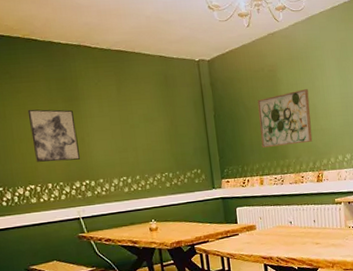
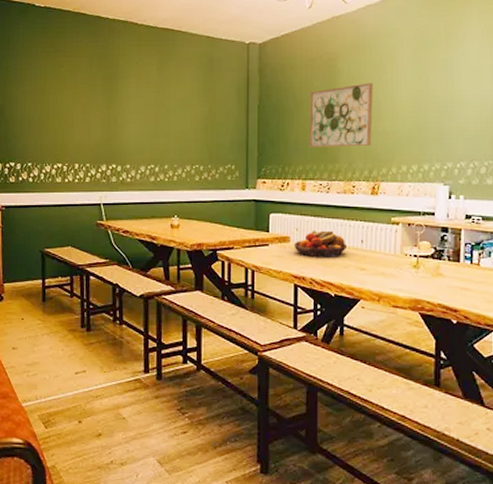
wall art: present [27,109,80,162] -> none [66,84,111,141]
fruit bowl: none [259,215,304,240] -> present [293,230,348,257]

